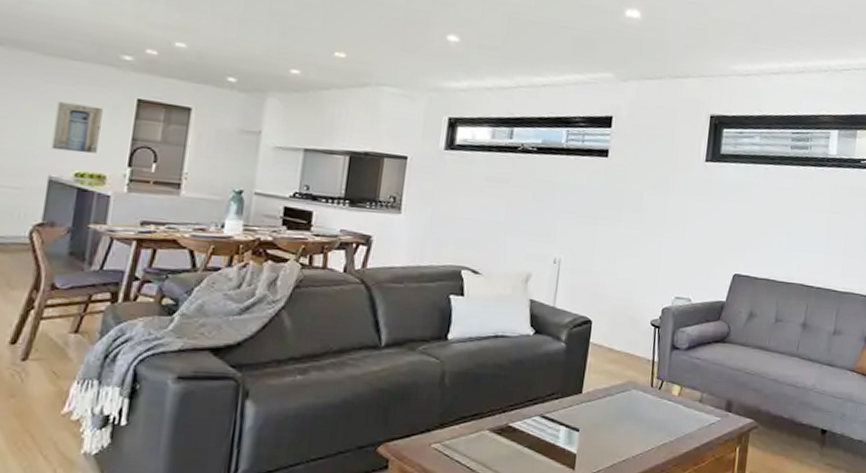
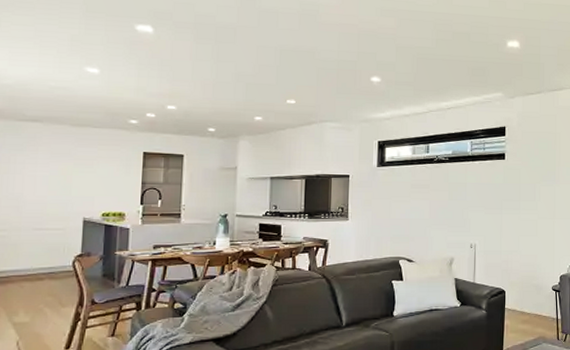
wall art: present [51,102,103,154] -> none [83,161,118,198]

